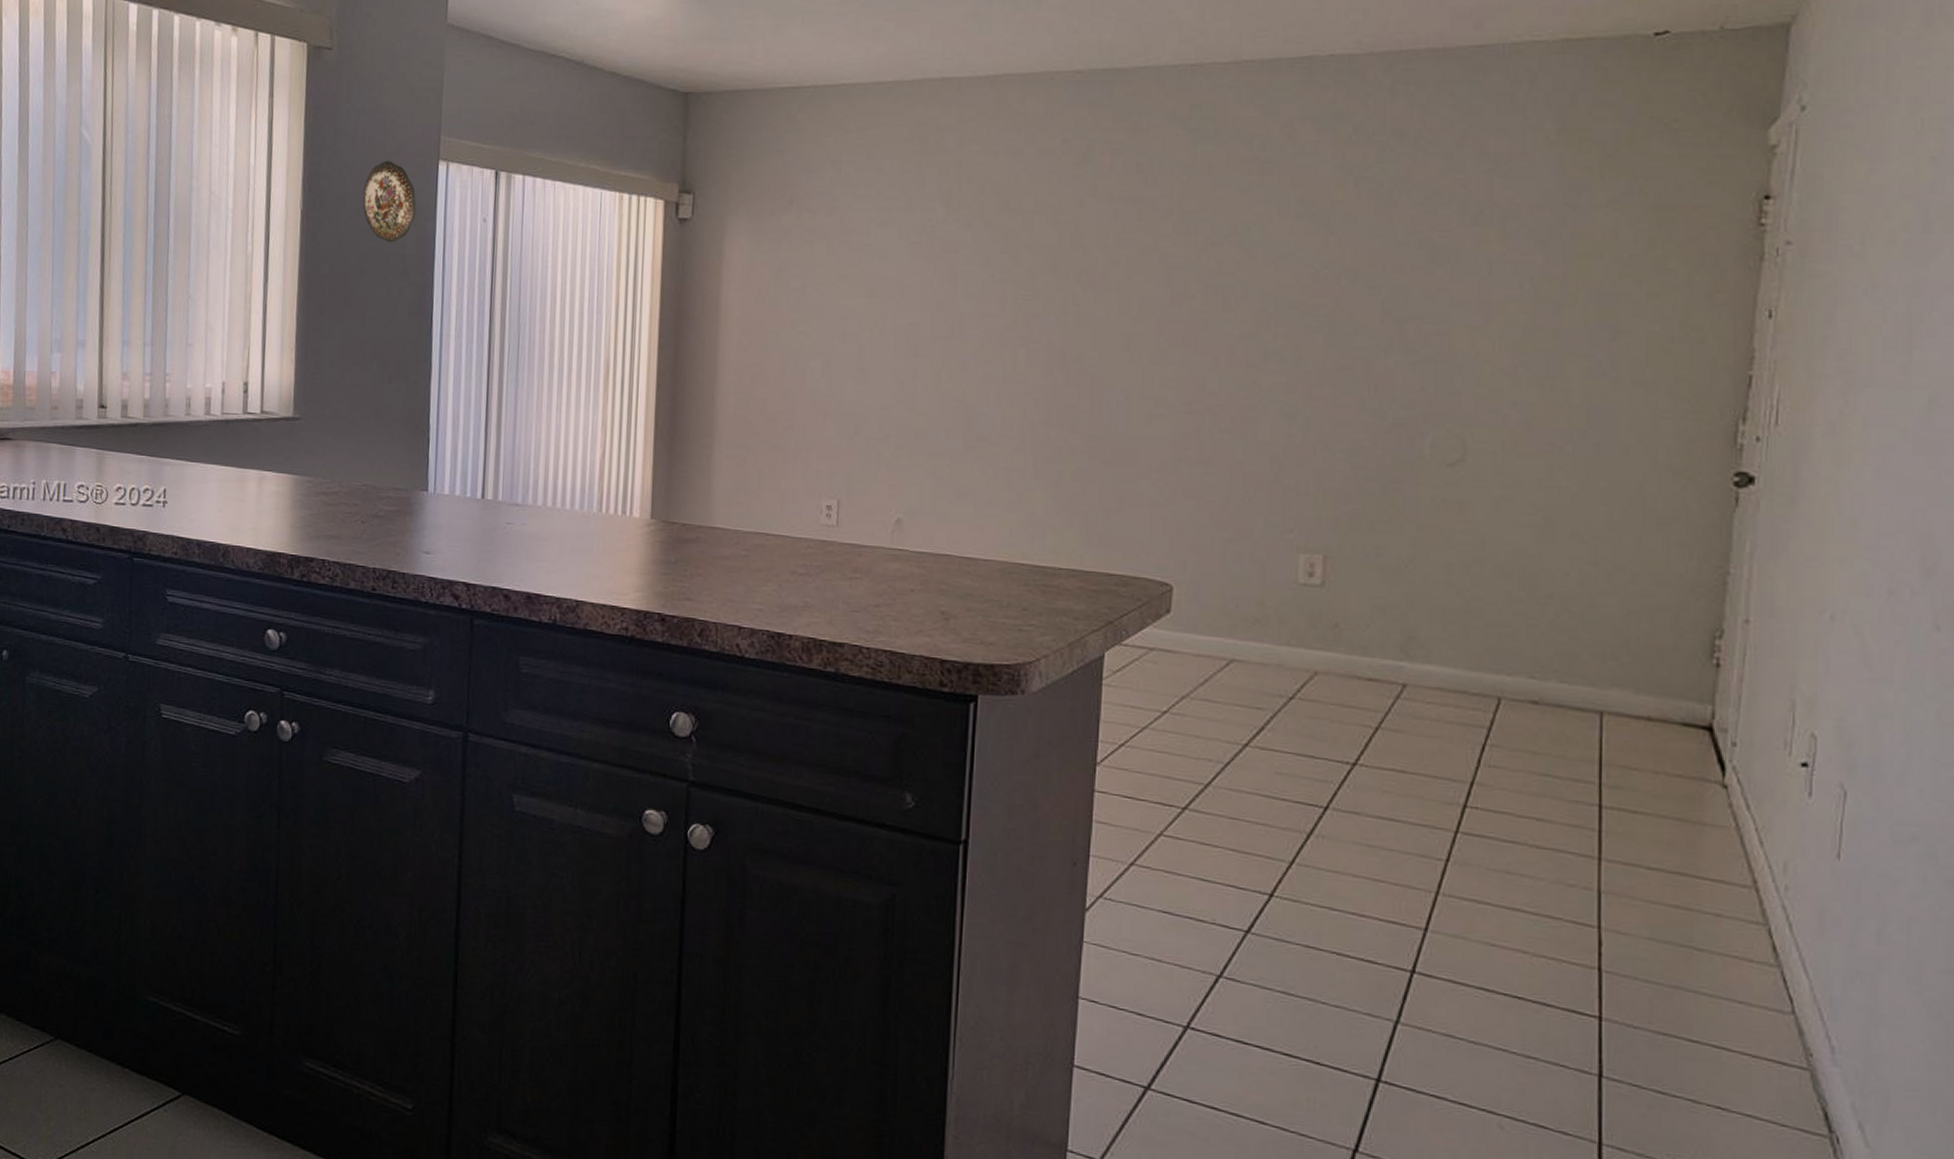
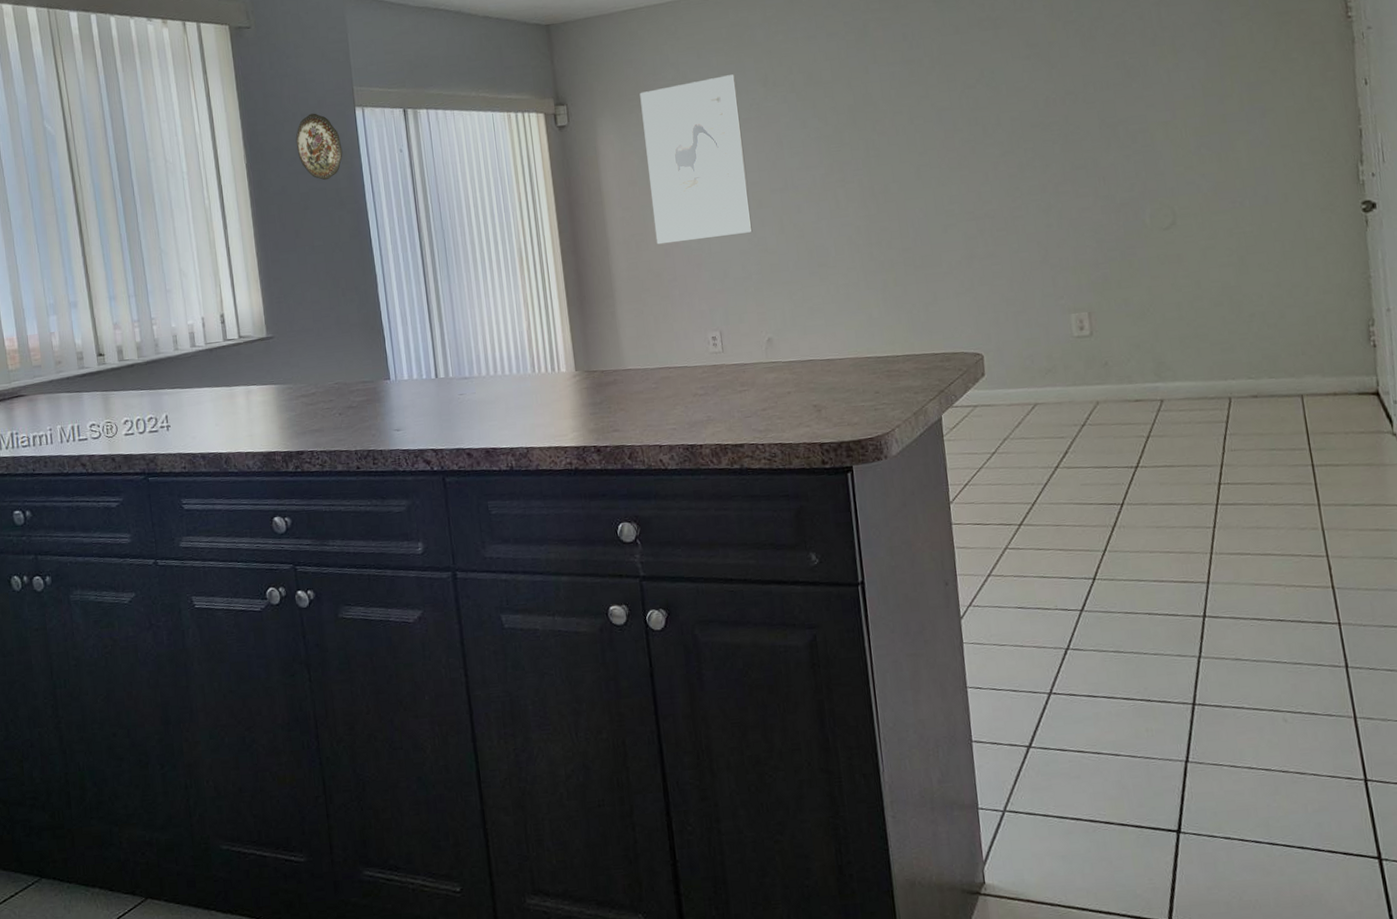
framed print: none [776,185,911,385] -> present [640,74,753,245]

